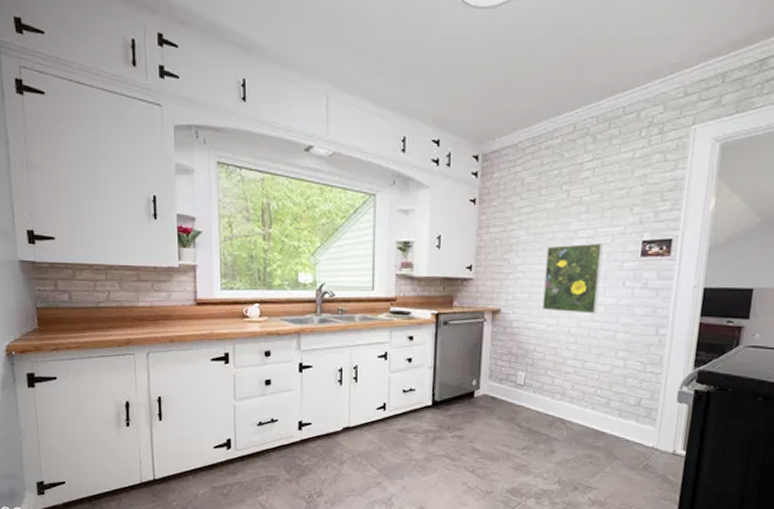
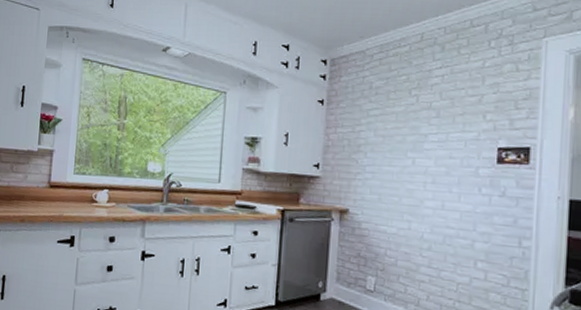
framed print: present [542,243,604,314] -> none [393,147,456,220]

